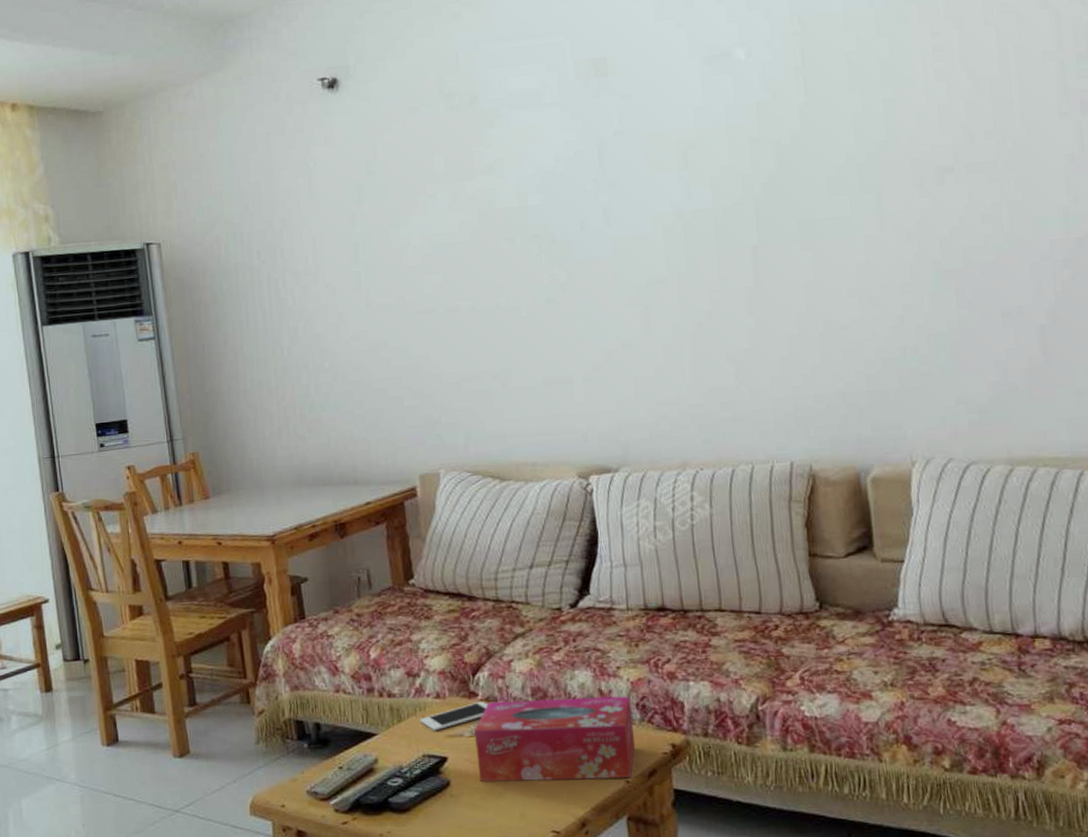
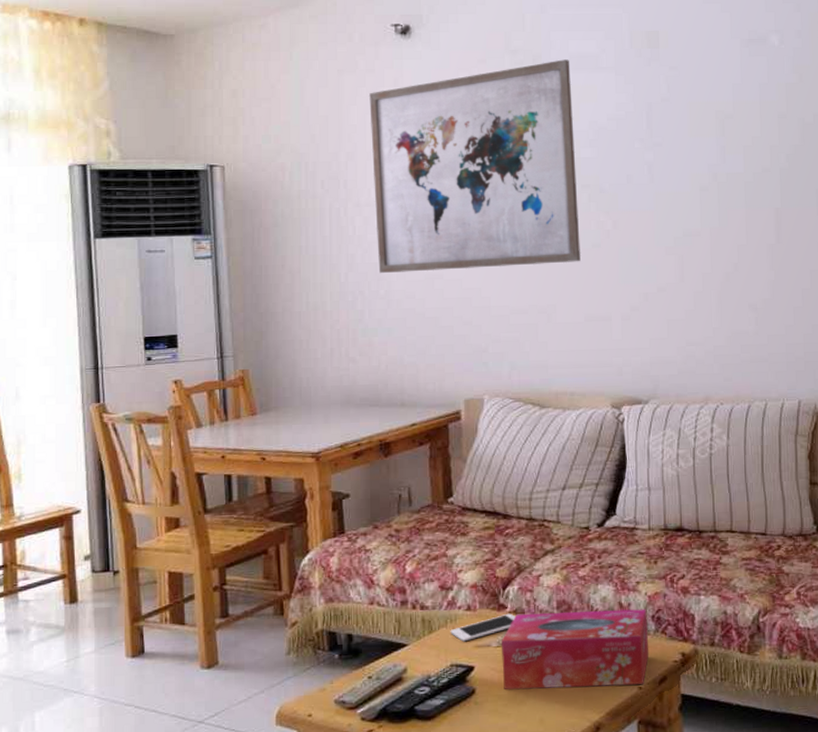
wall art: none [300,98,535,346] -> present [369,59,581,274]

